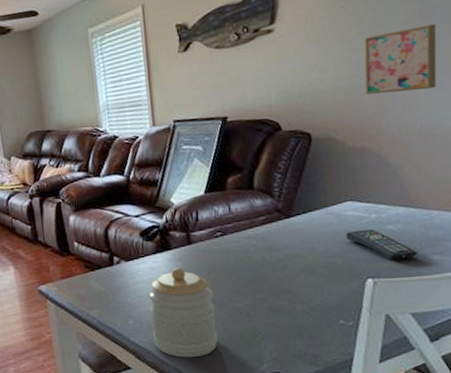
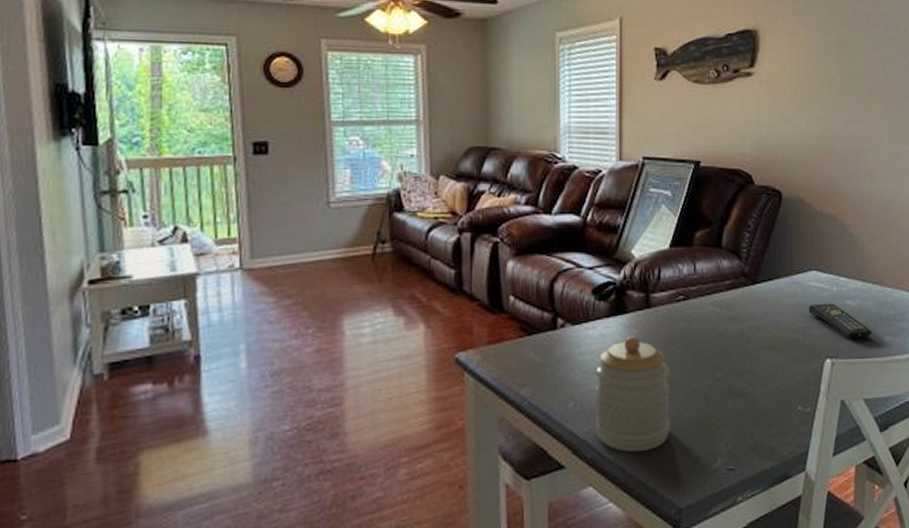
wall art: present [363,24,437,95] -> none [833,96,896,161]

